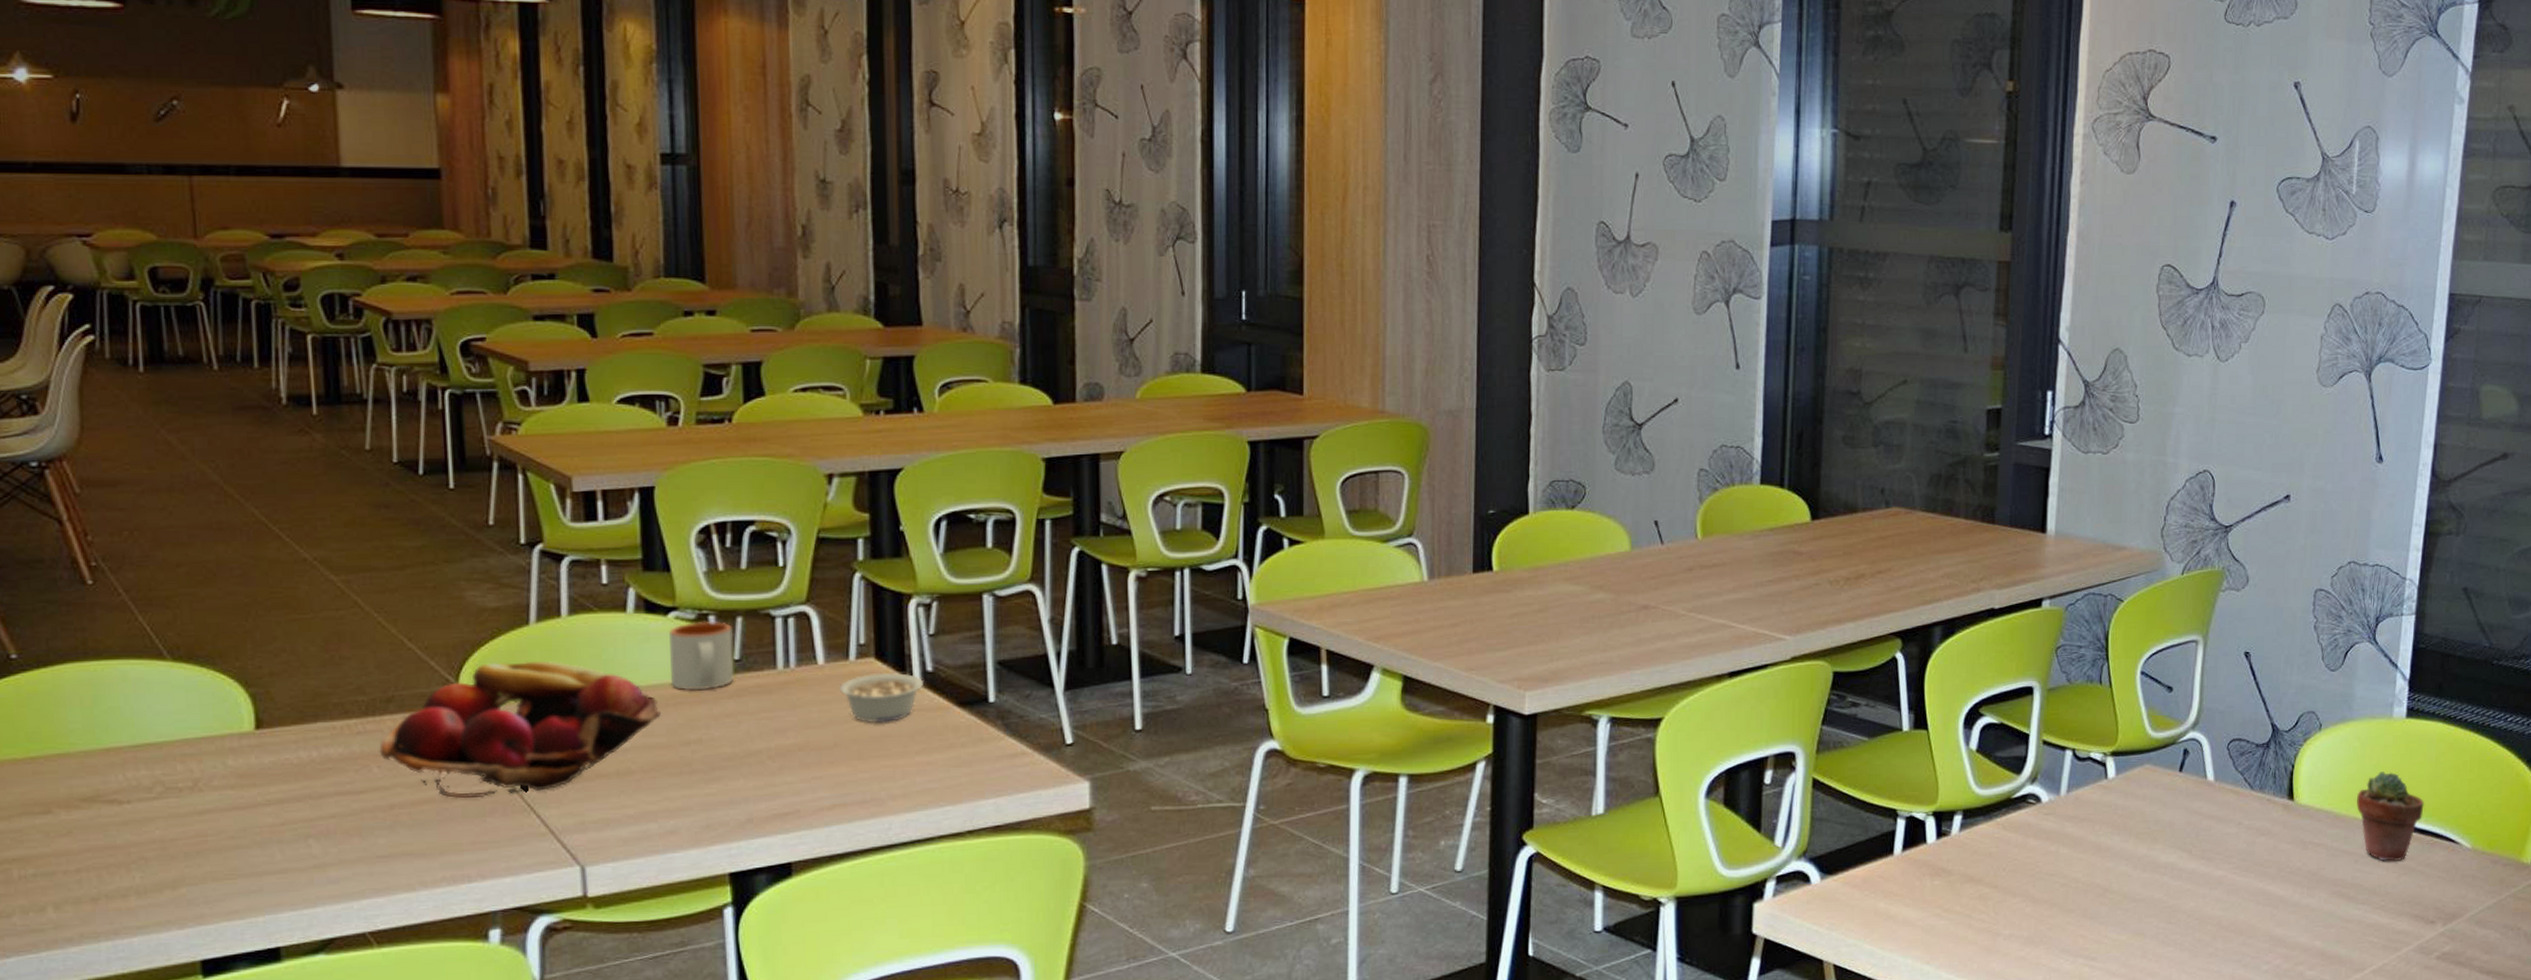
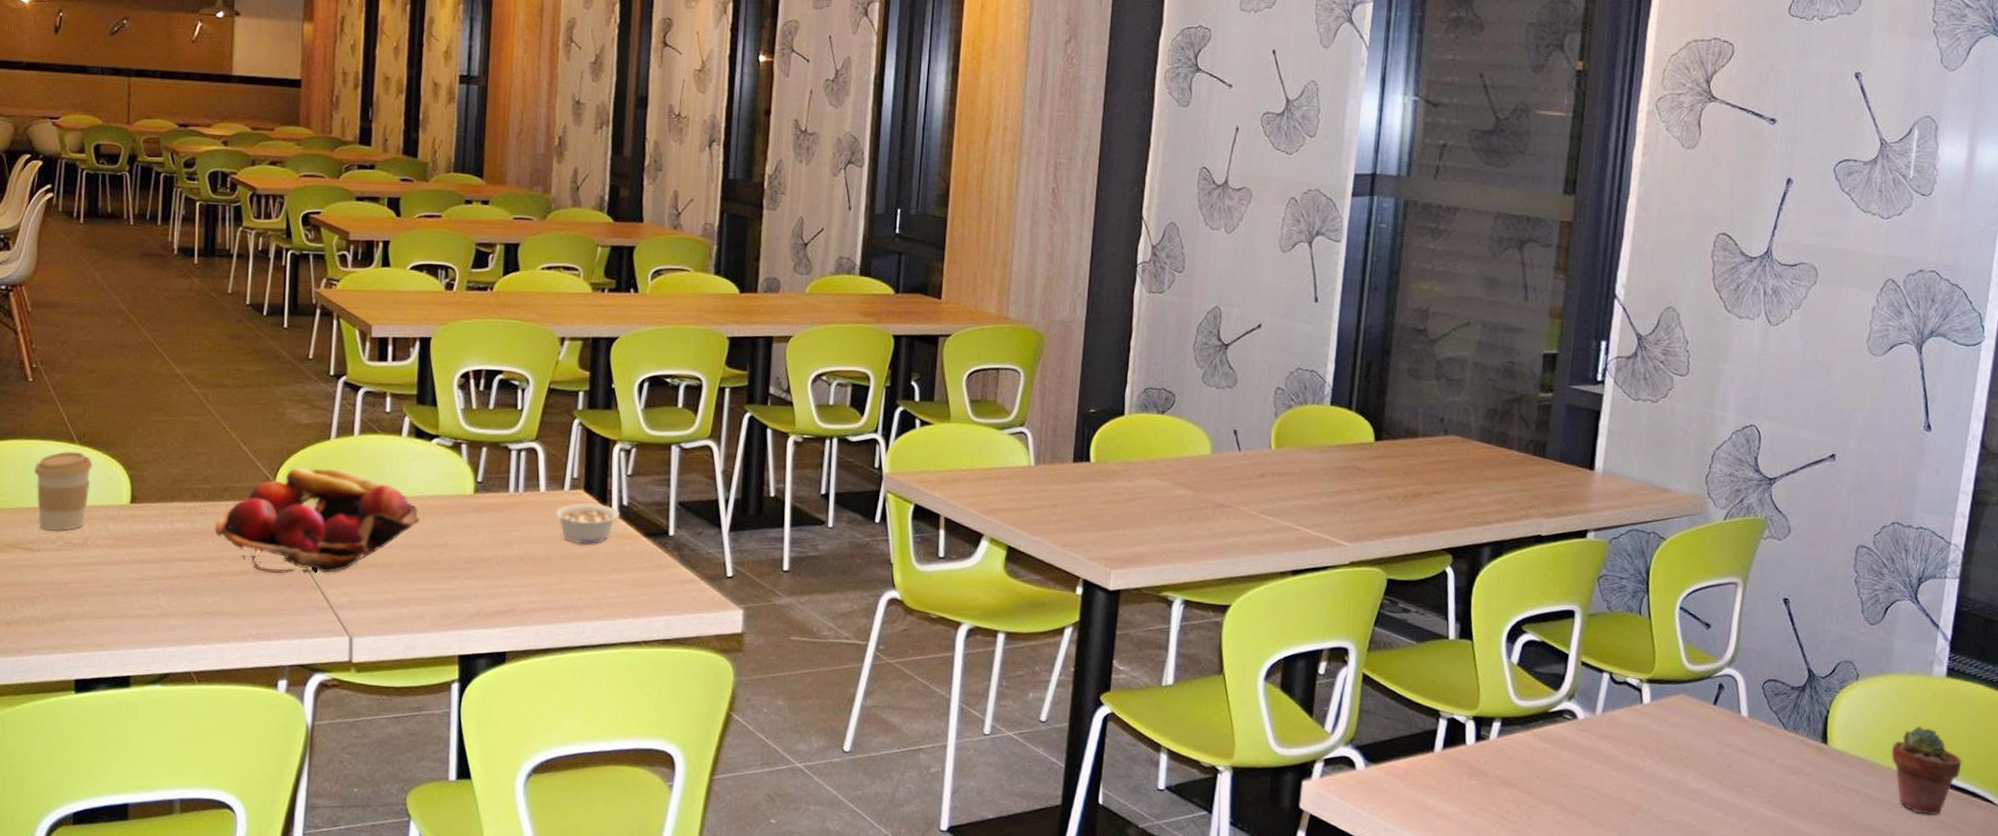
coffee cup: none [109,670,195,775] -> present [34,451,92,531]
mug: present [669,620,735,691] -> none [429,448,479,504]

